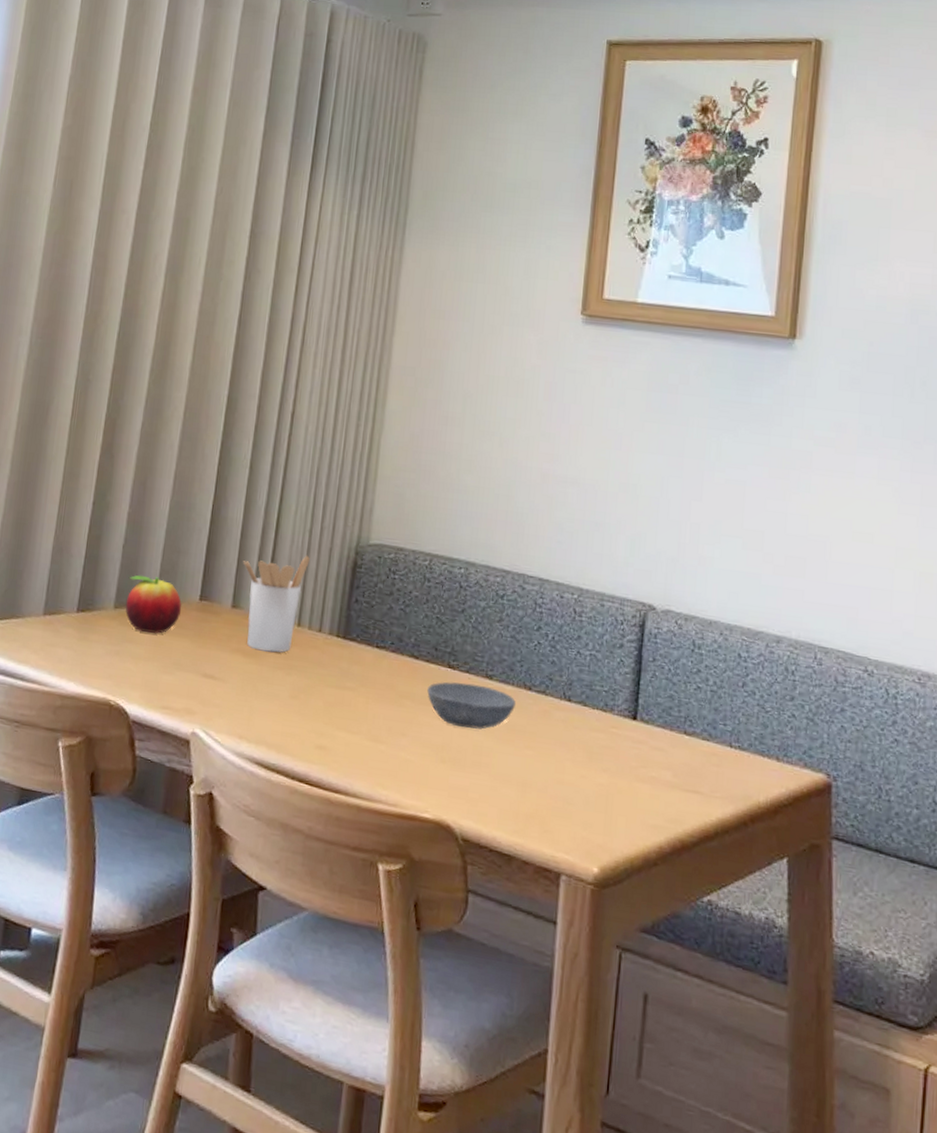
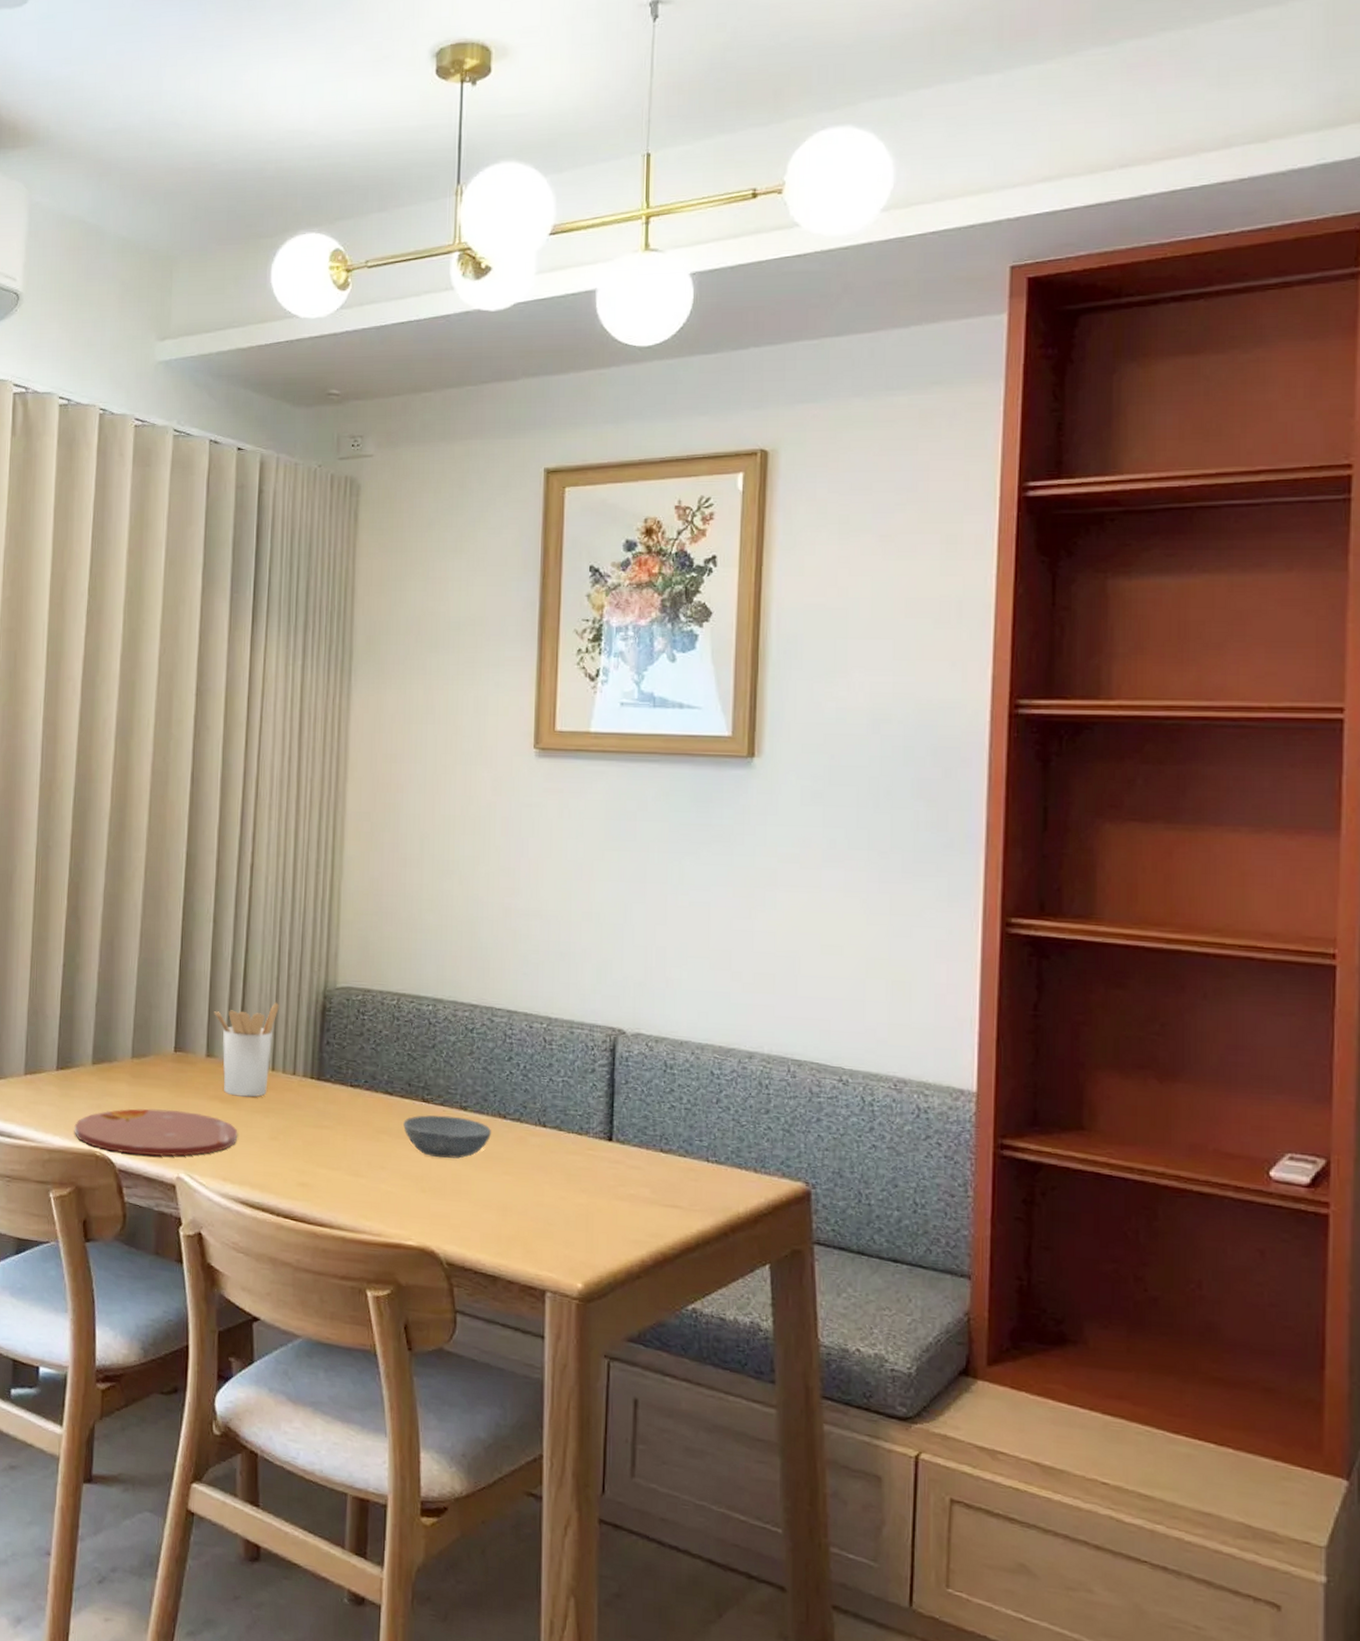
plate: none [89,657,258,711] -> present [74,1109,238,1156]
fruit: present [125,575,183,634] -> none [103,1031,158,1086]

